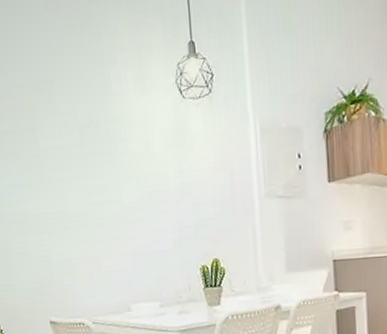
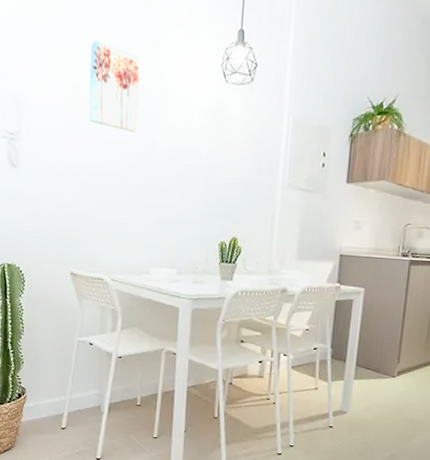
wall art: none [39,78,98,167] -> present [88,39,140,133]

